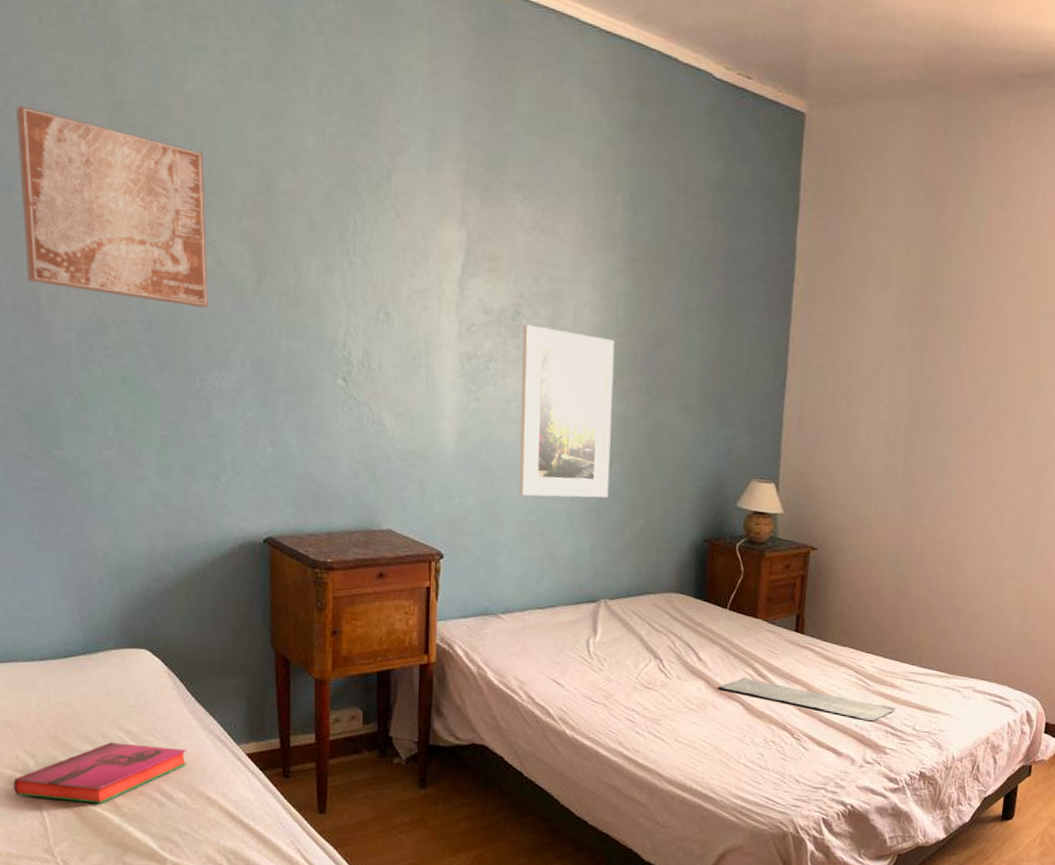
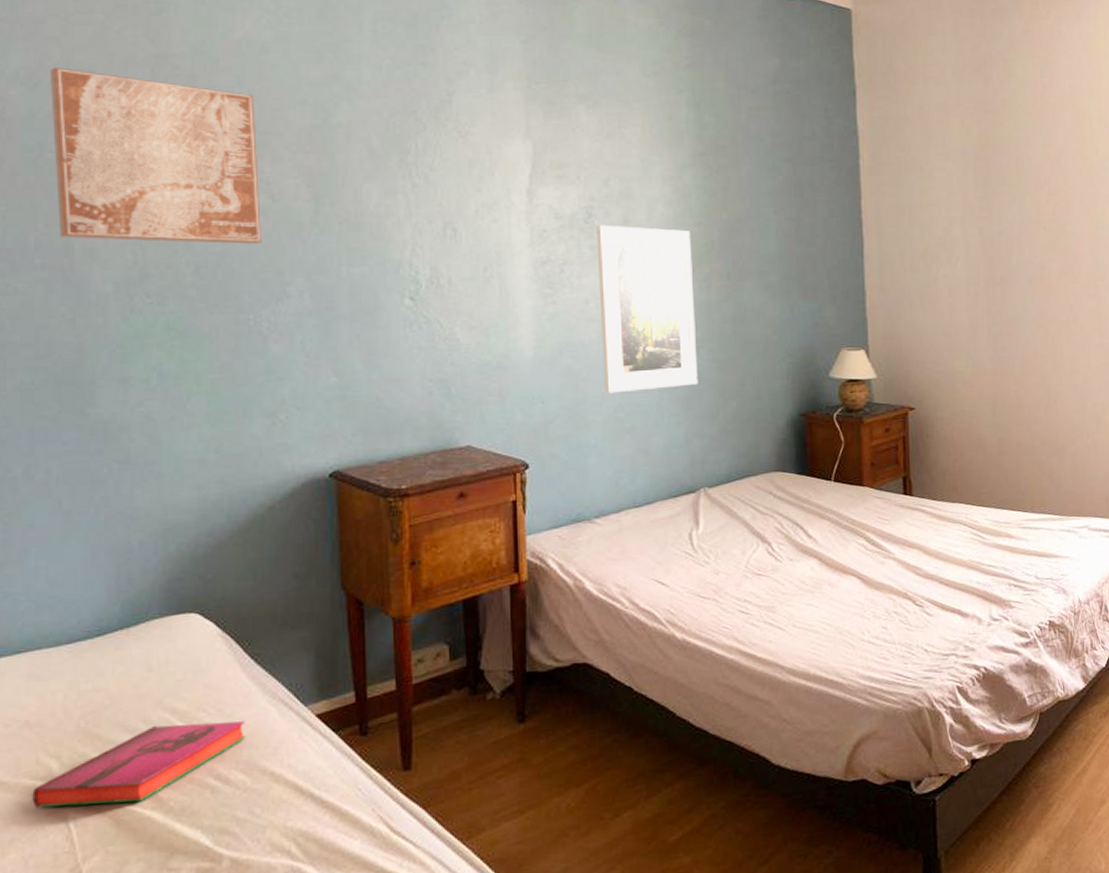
bath mat: present [720,678,896,721] -> none [833,549,1015,576]

